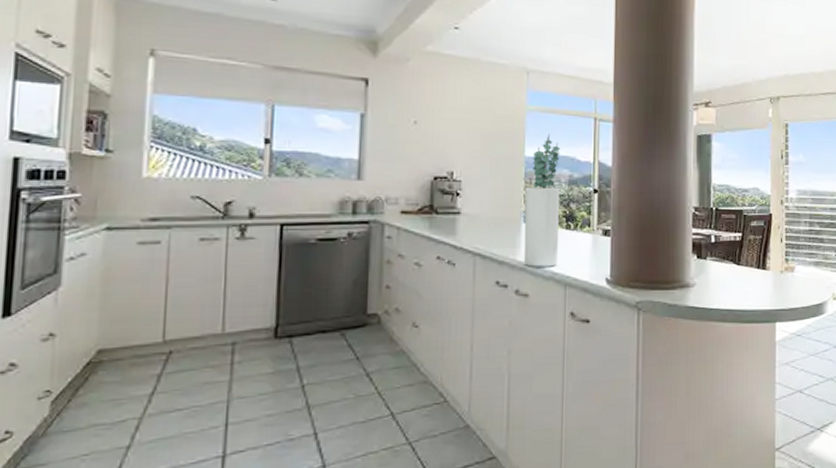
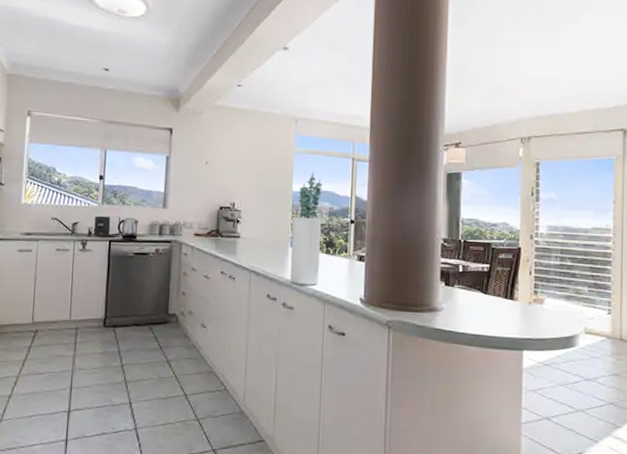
toaster: none [256,191,298,219] -> present [93,215,121,237]
kettle: none [292,192,323,223] -> present [117,217,139,240]

